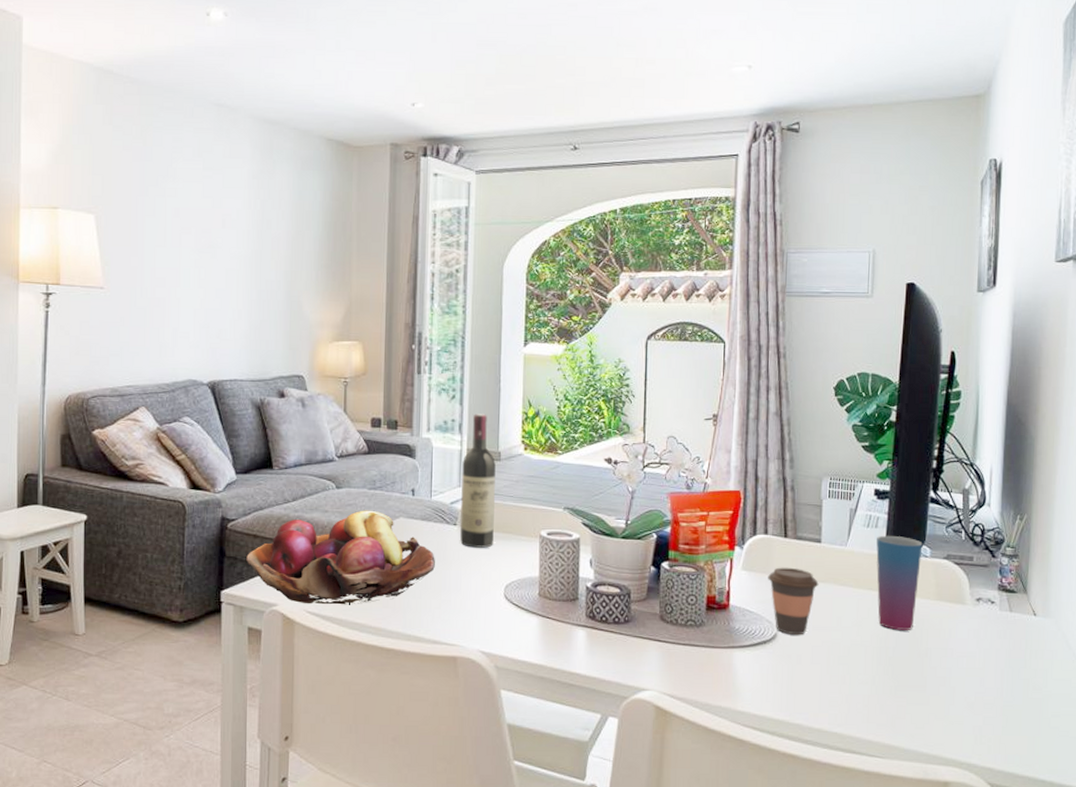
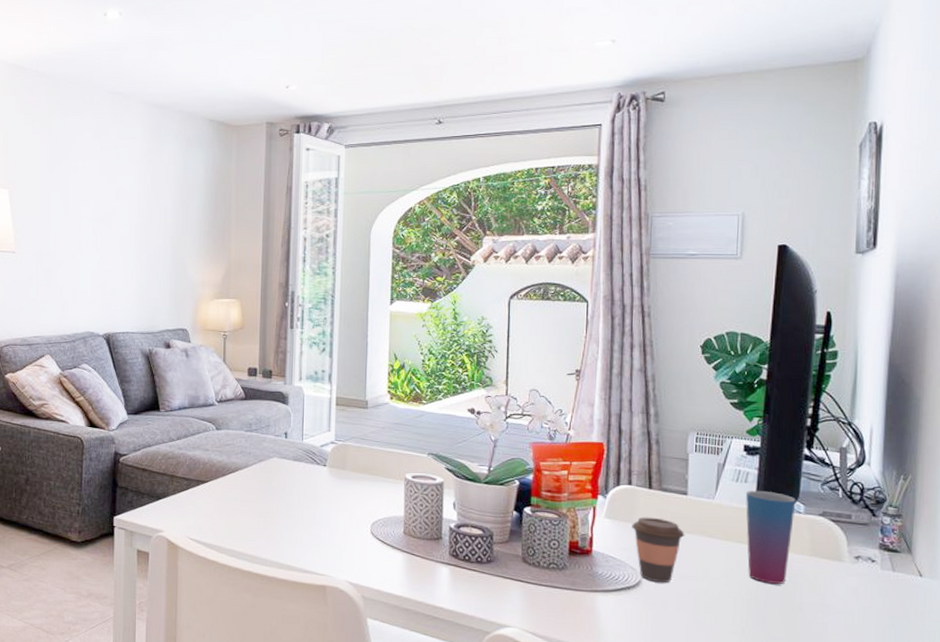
fruit basket: present [246,510,435,605] -> none [136,450,306,534]
wine bottle: present [460,414,496,548] -> none [329,365,363,488]

